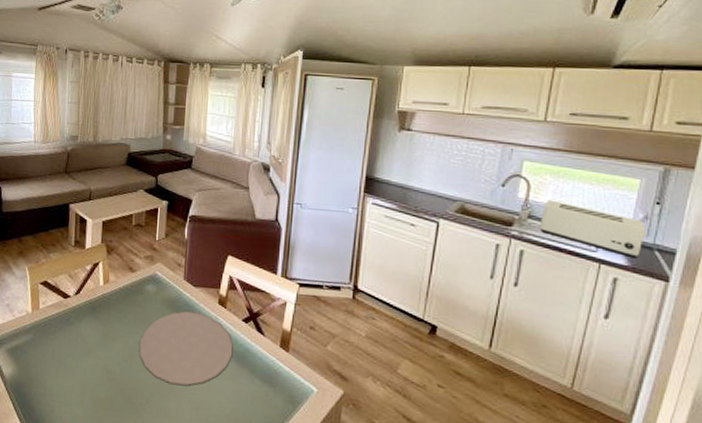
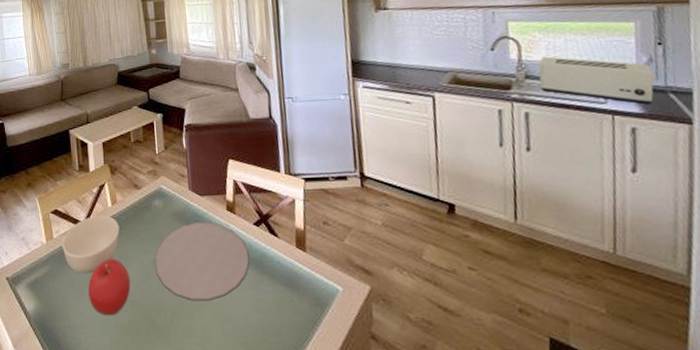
bowl: none [47,292,108,347] -> present [62,215,120,274]
fruit: none [68,335,113,389] -> present [88,258,131,316]

